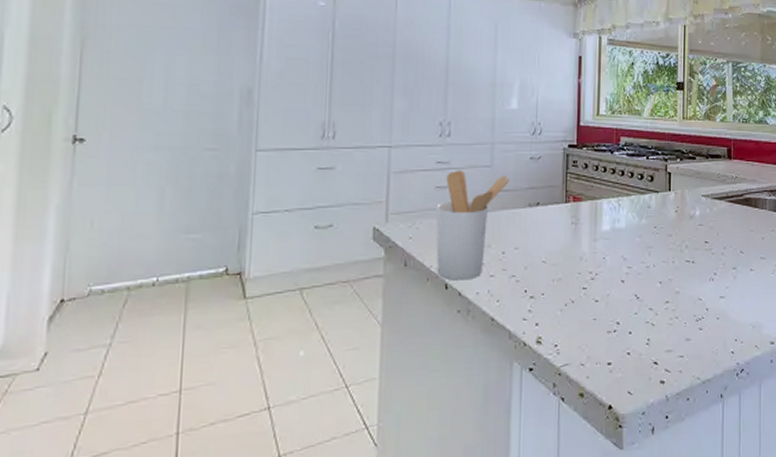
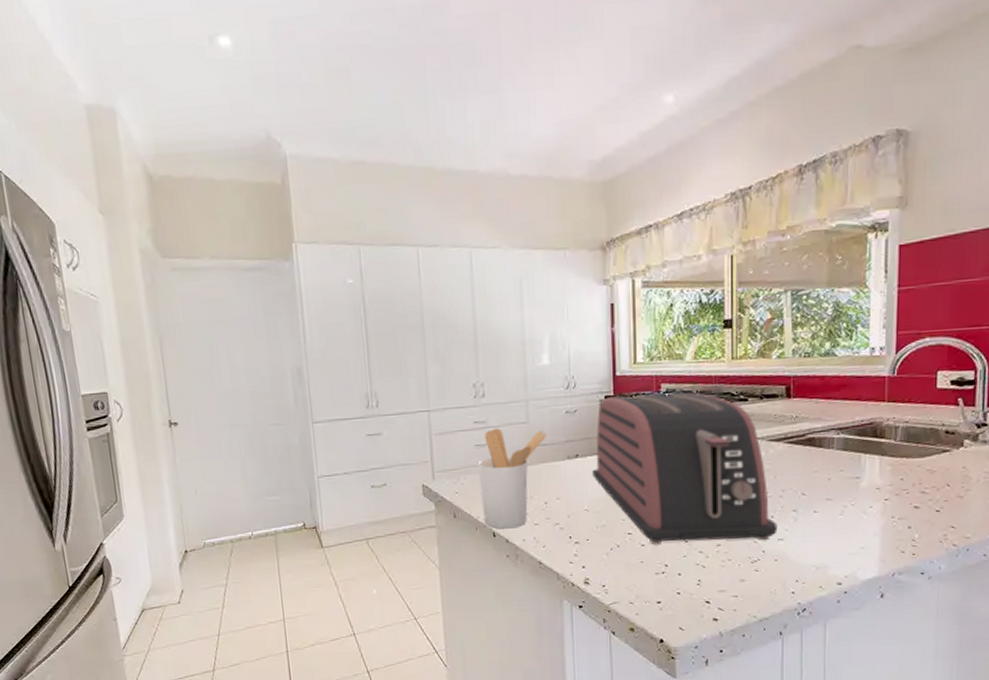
toaster: none [552,146,720,302] -> present [592,392,778,546]

